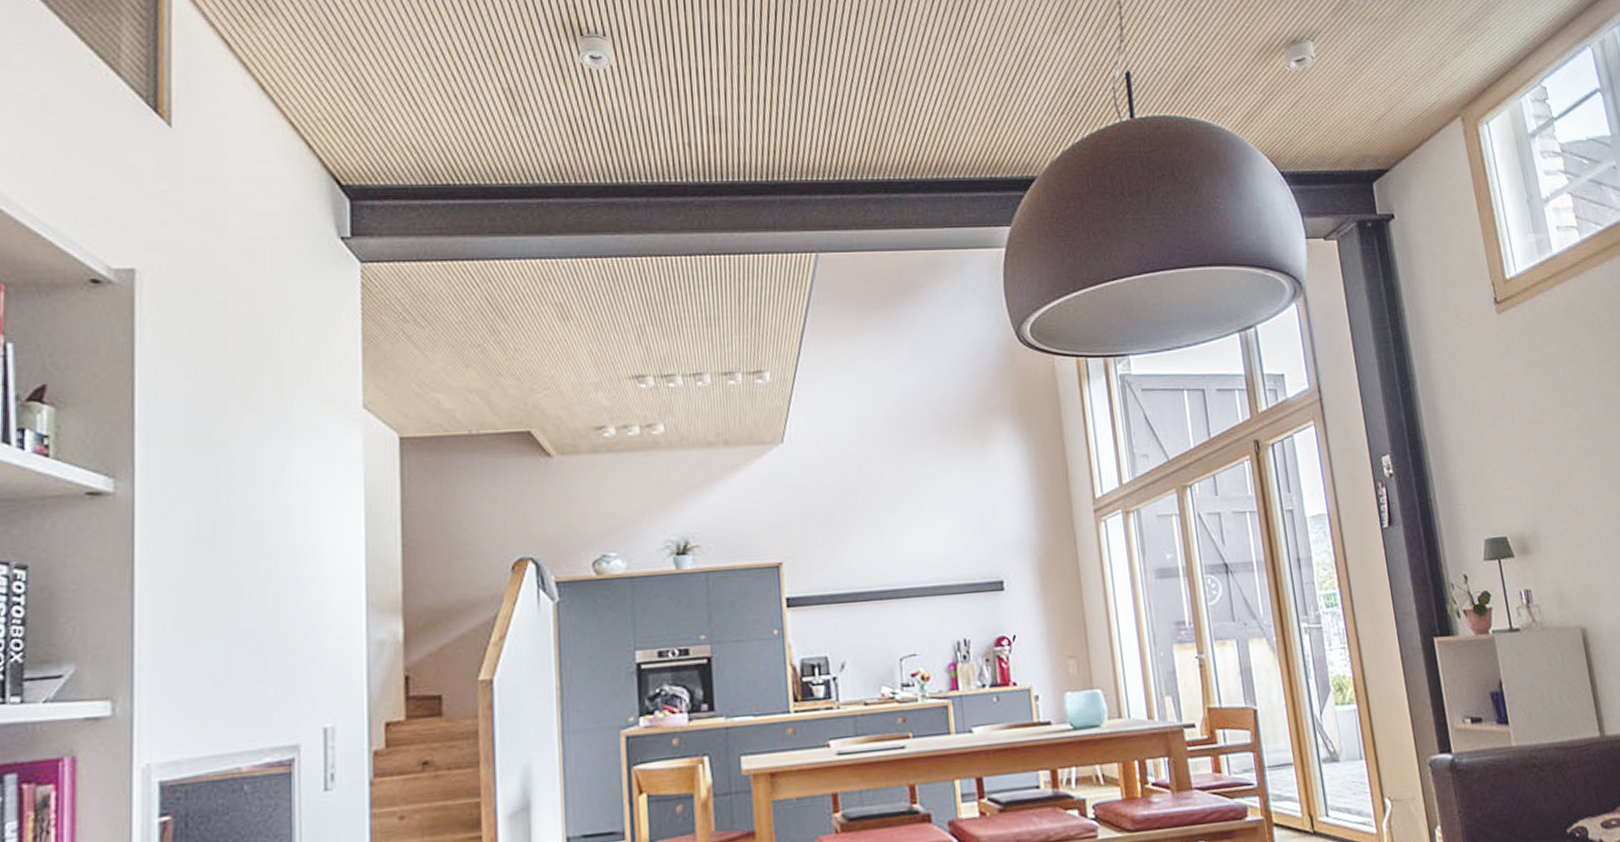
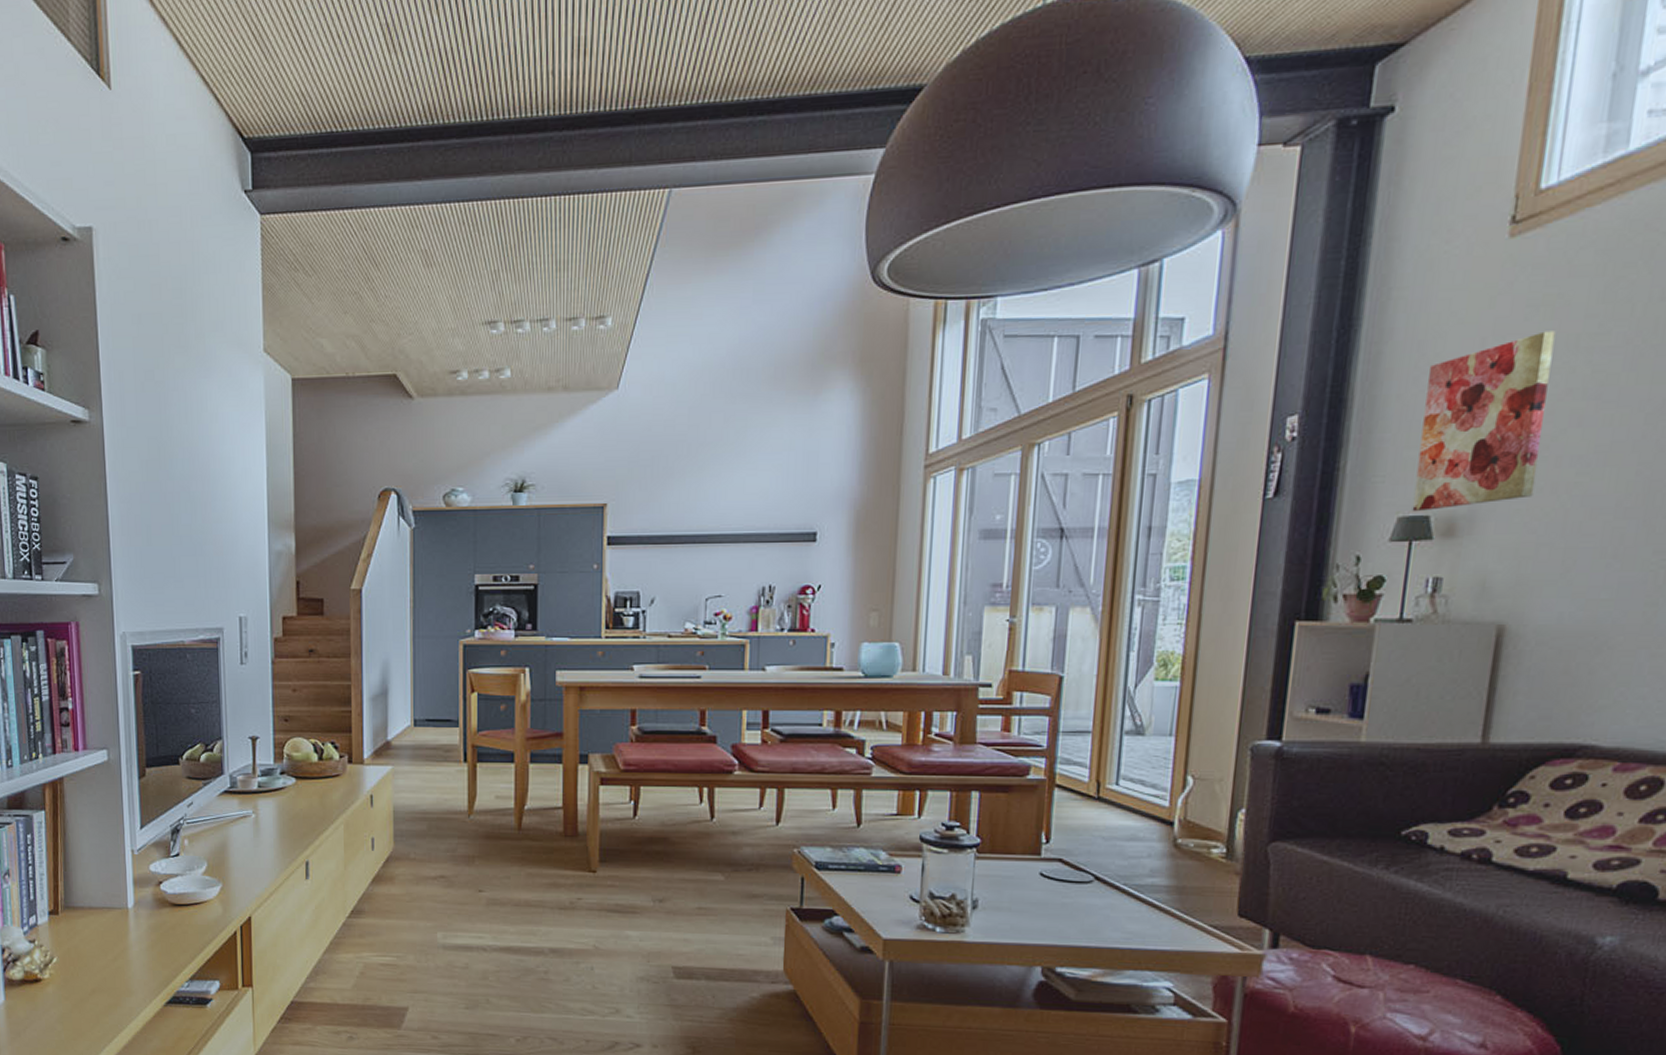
wall art: none [1473,385,1573,533] -> present [1412,331,1556,511]

